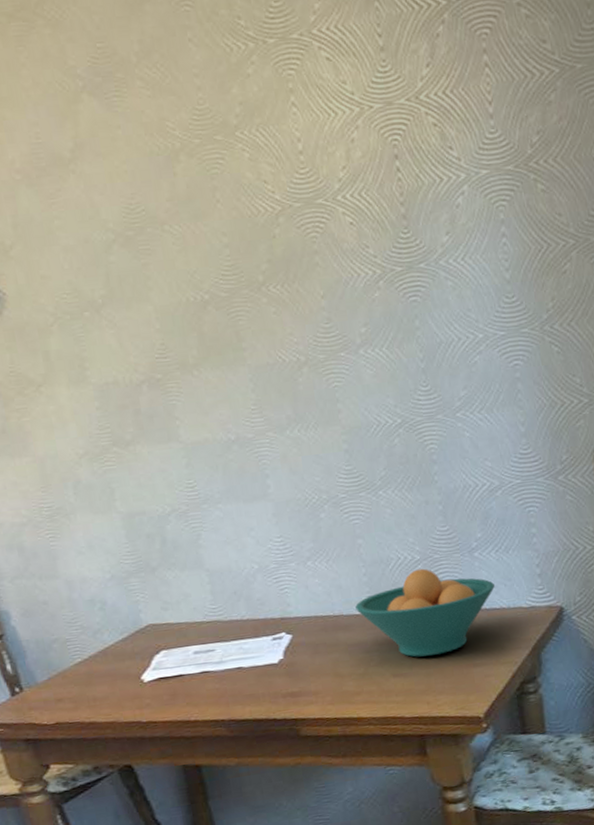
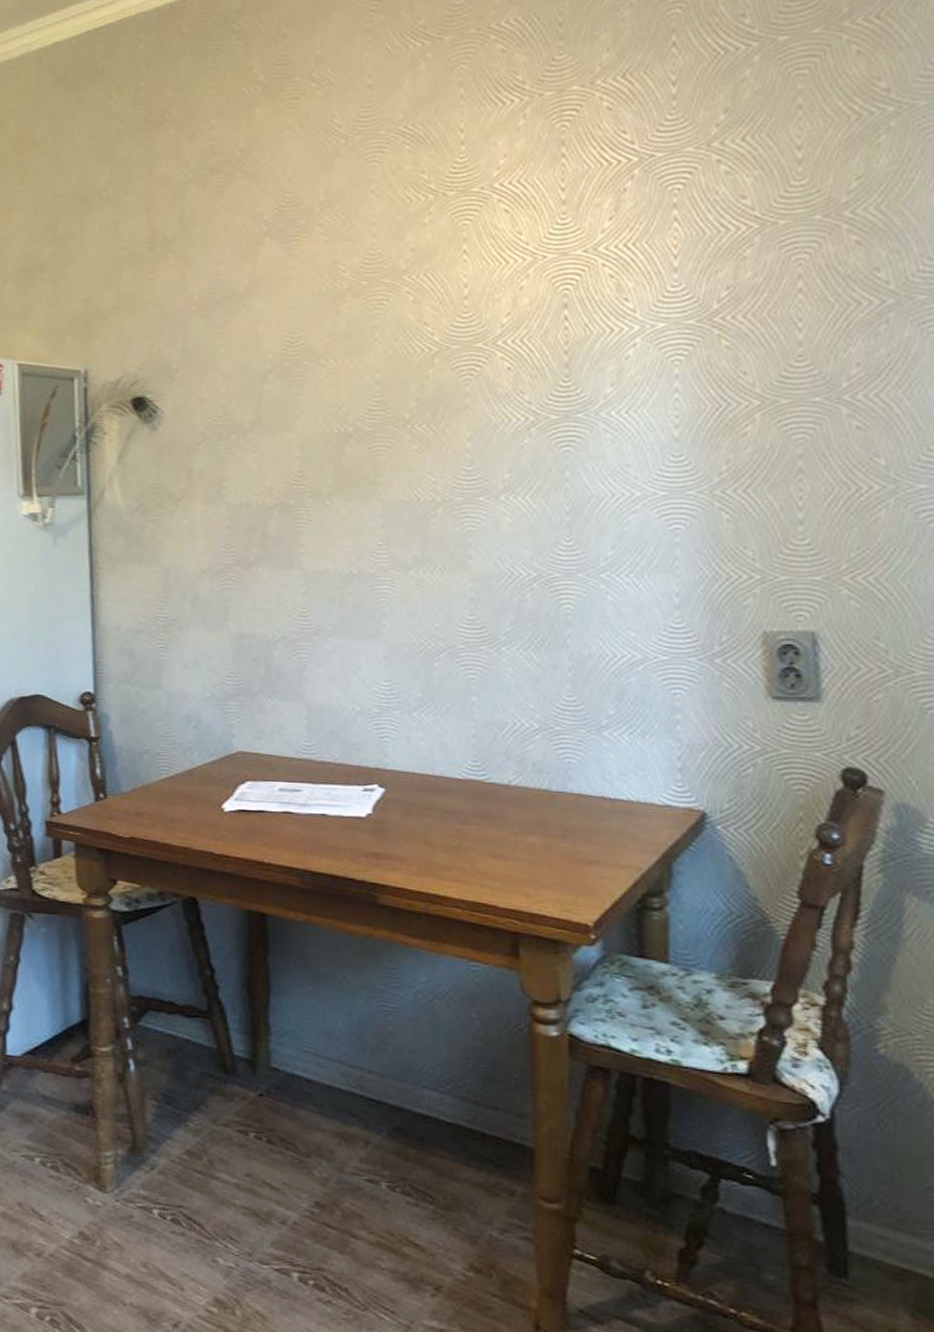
fruit bowl: present [355,568,495,657] -> none [459,739,623,842]

